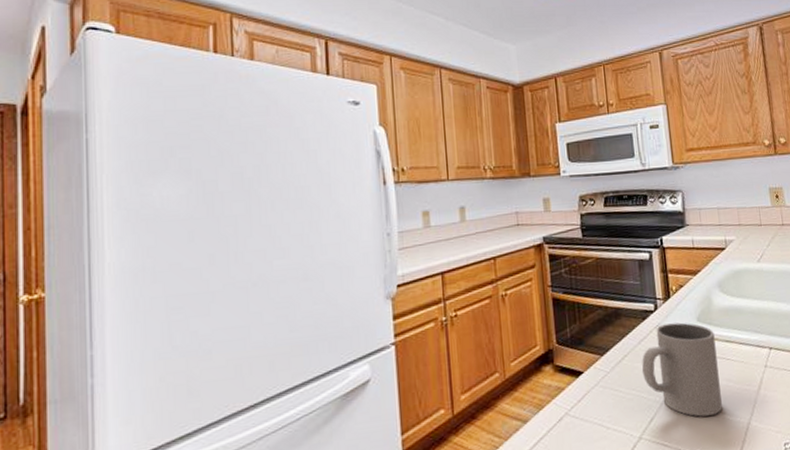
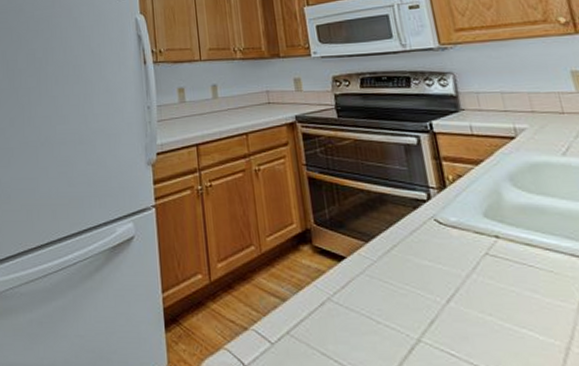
mug: present [641,322,722,417] -> none [415,216,528,330]

